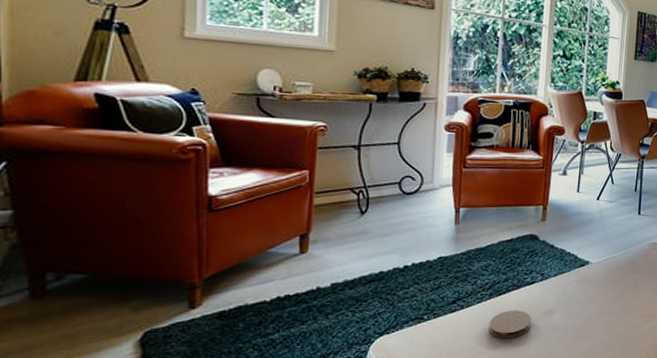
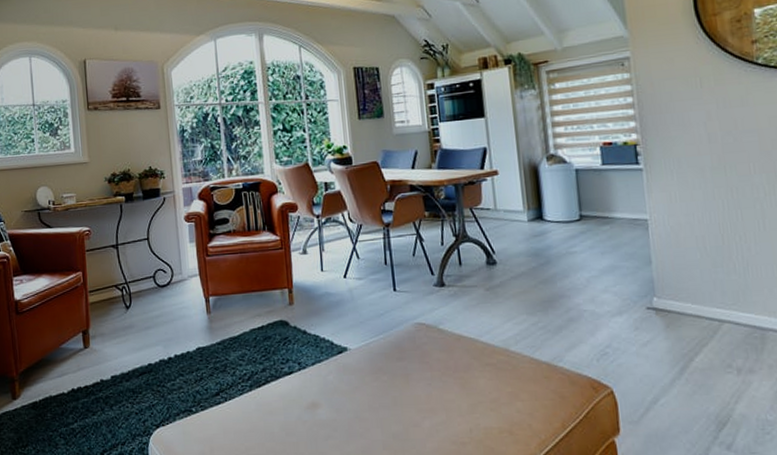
coaster: present [488,310,532,339] -> none [254,402,297,435]

